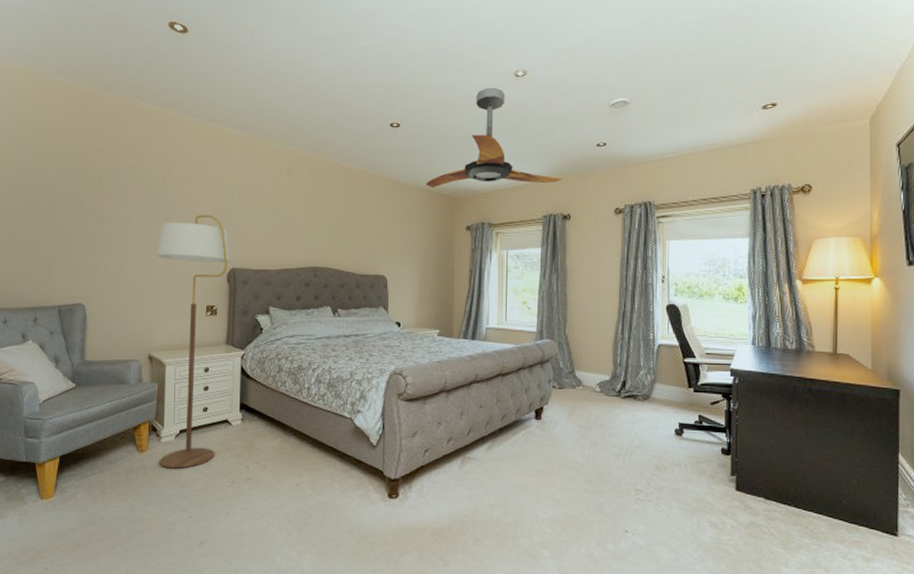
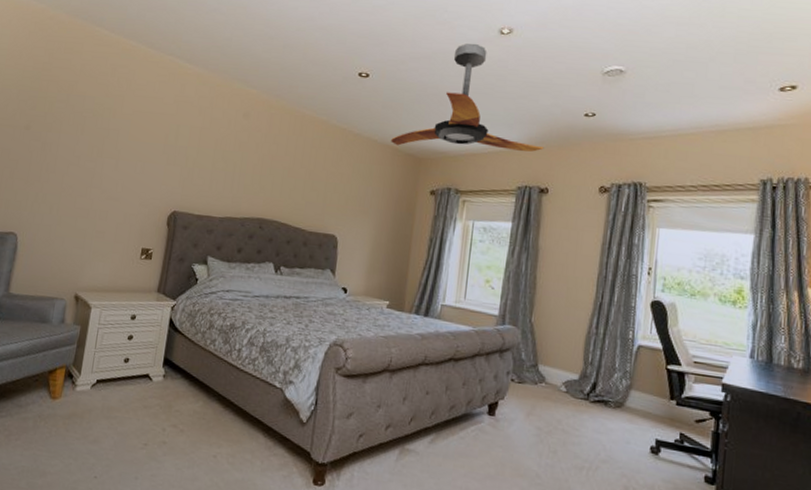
floor lamp: present [157,215,231,469] -> none [70,151,175,423]

